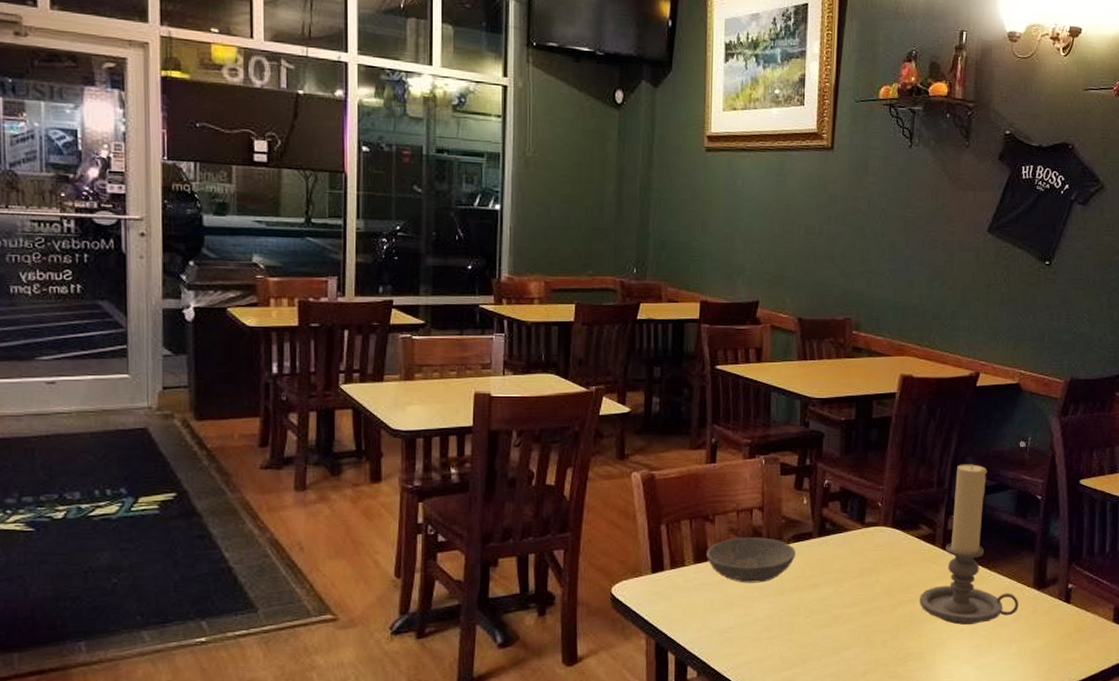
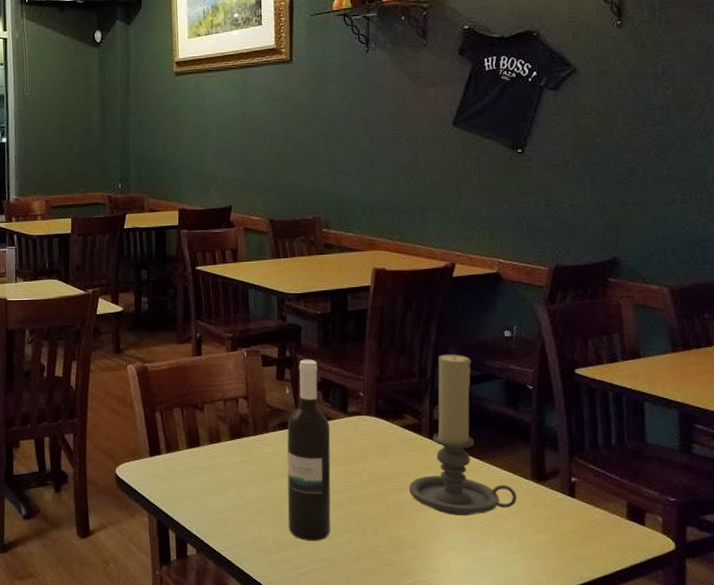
bowl: present [707,537,796,583] -> none [198,425,282,468]
wine bottle: none [796,467,846,657] -> present [287,359,331,541]

